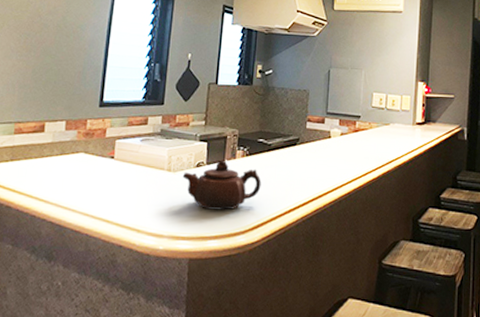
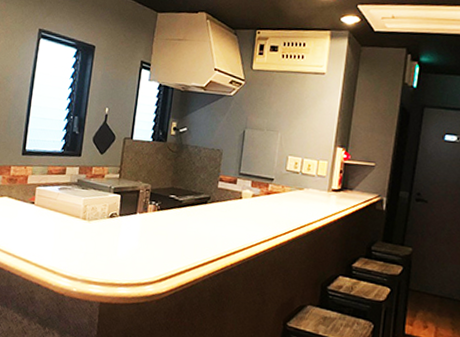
teapot: present [182,159,261,211] -> none [96,212,171,261]

